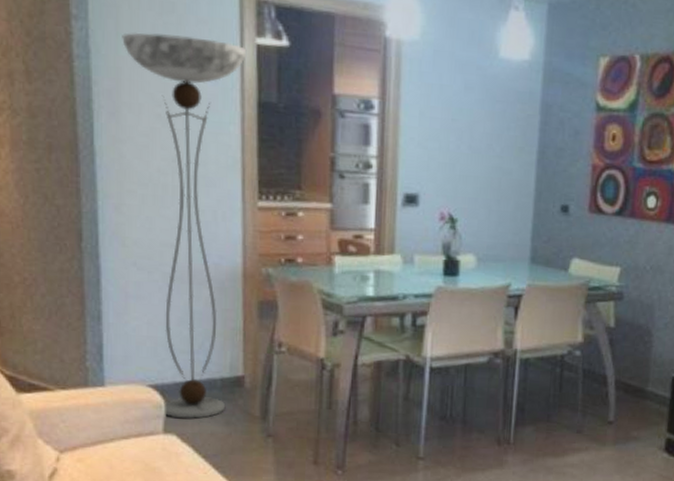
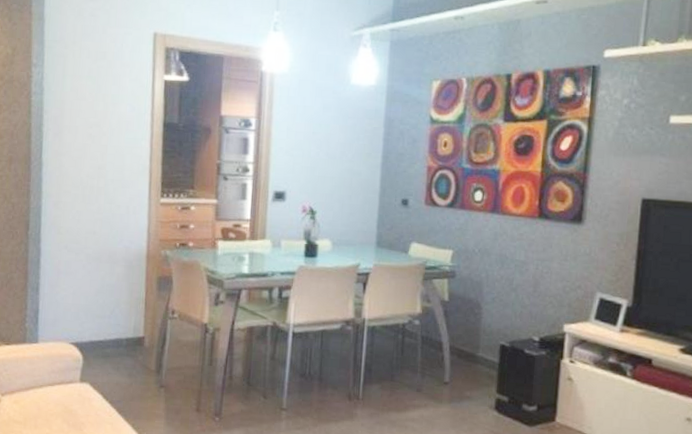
floor lamp: present [122,32,247,420] -> none [67,74,157,372]

